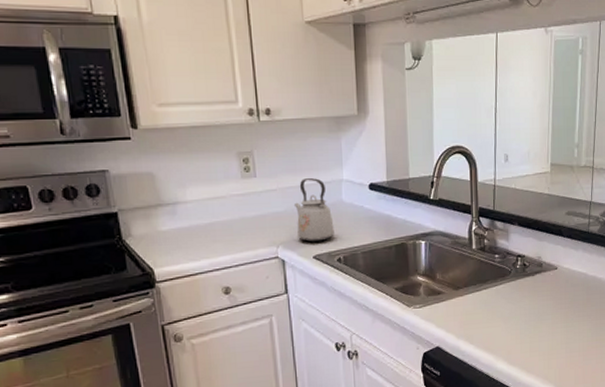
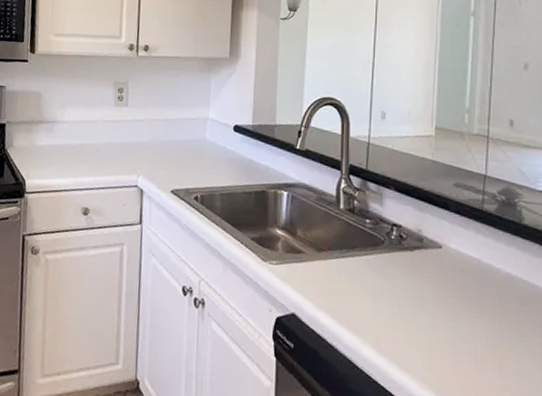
kettle: present [293,178,334,243] -> none [158,113,195,177]

